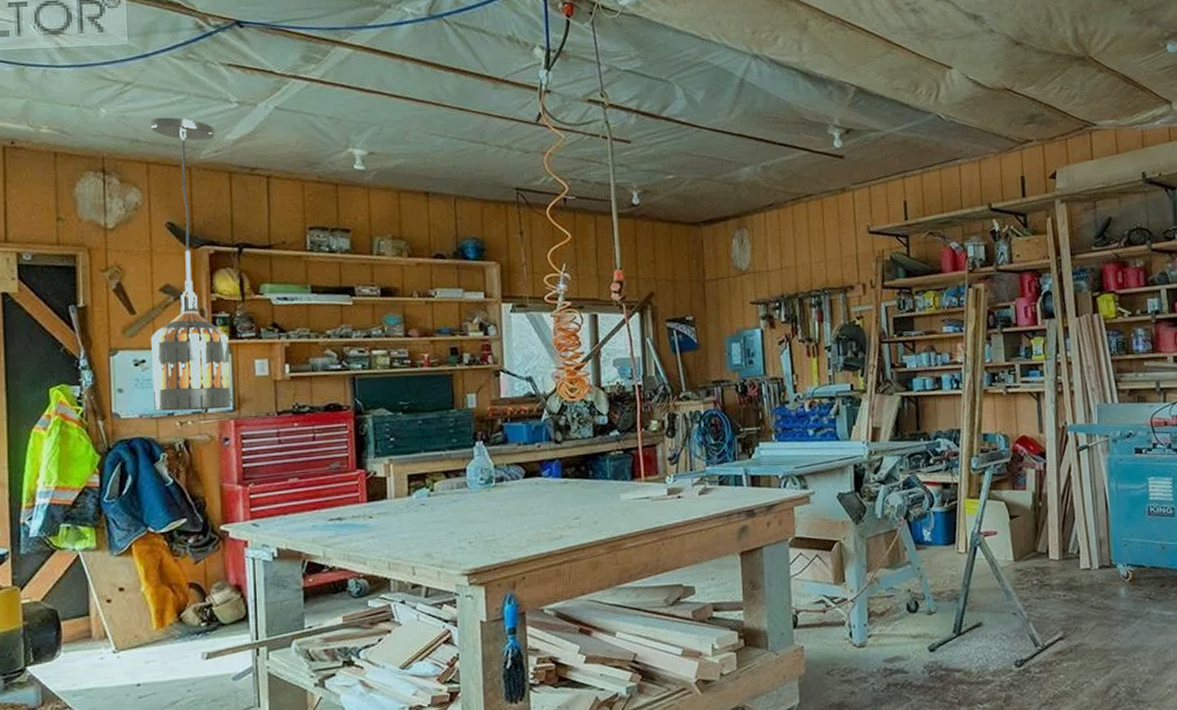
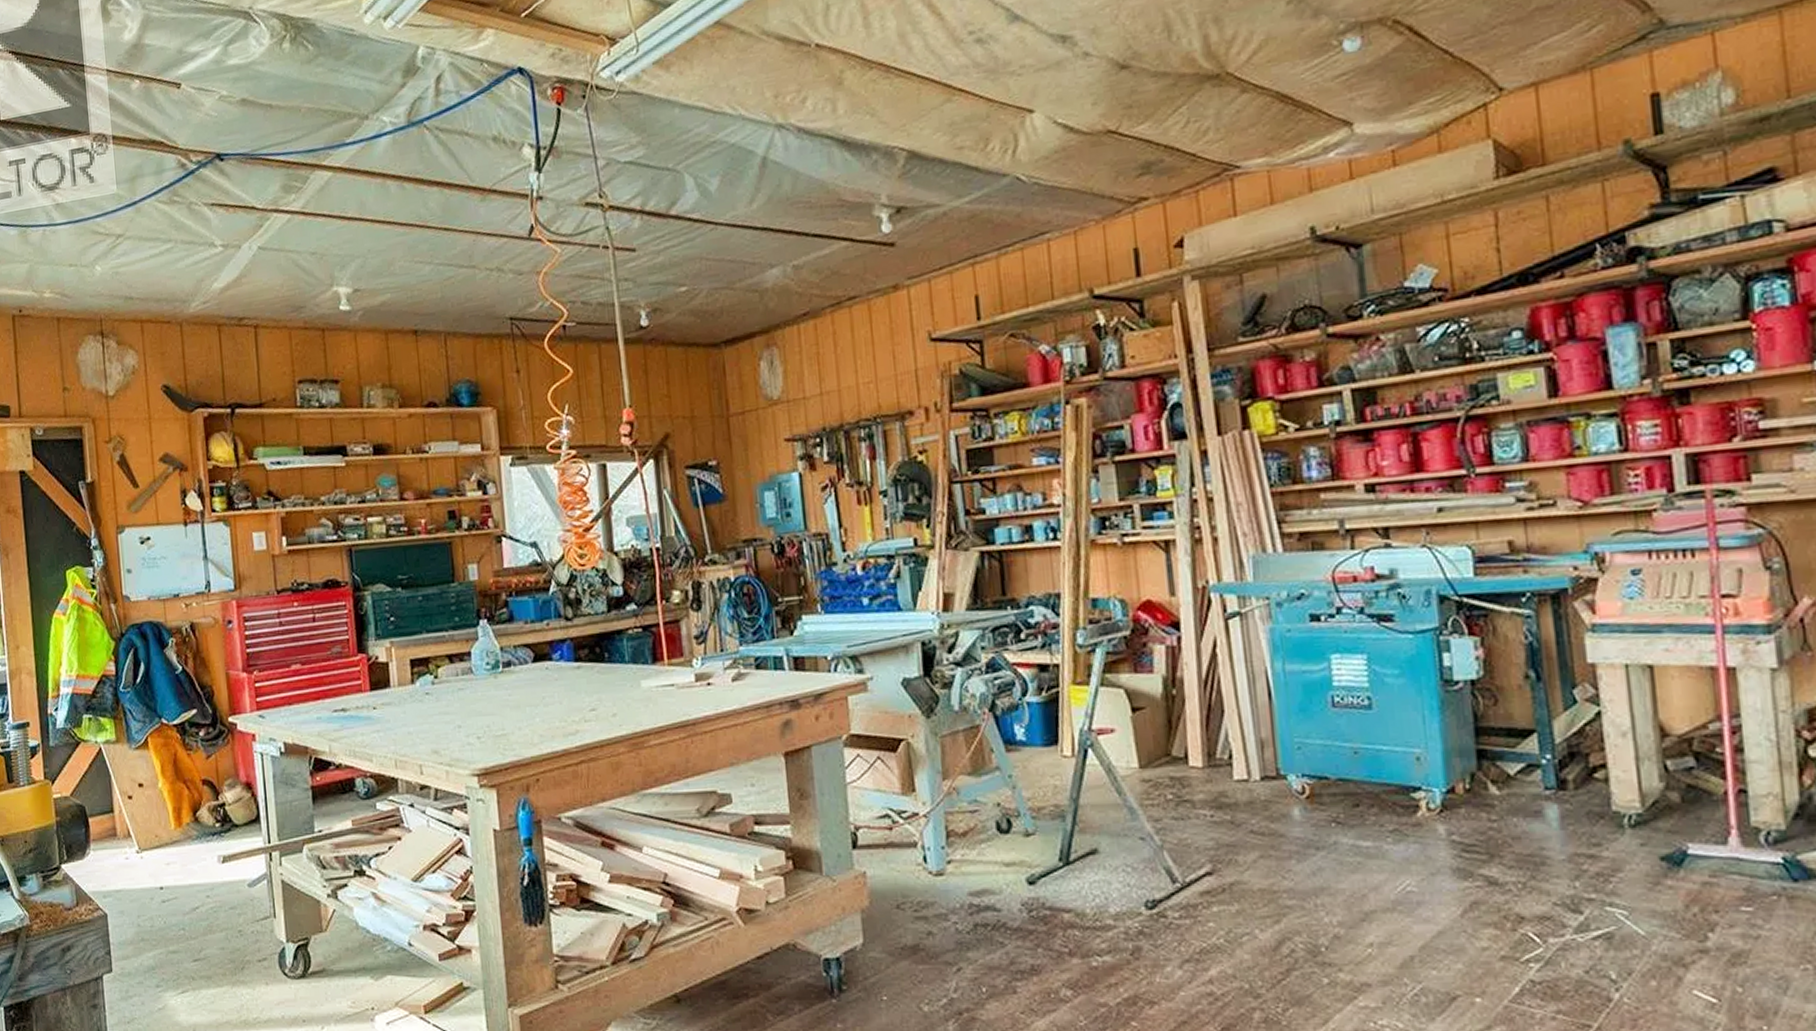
light fixture: present [150,117,231,412] -> none [141,268,232,593]

